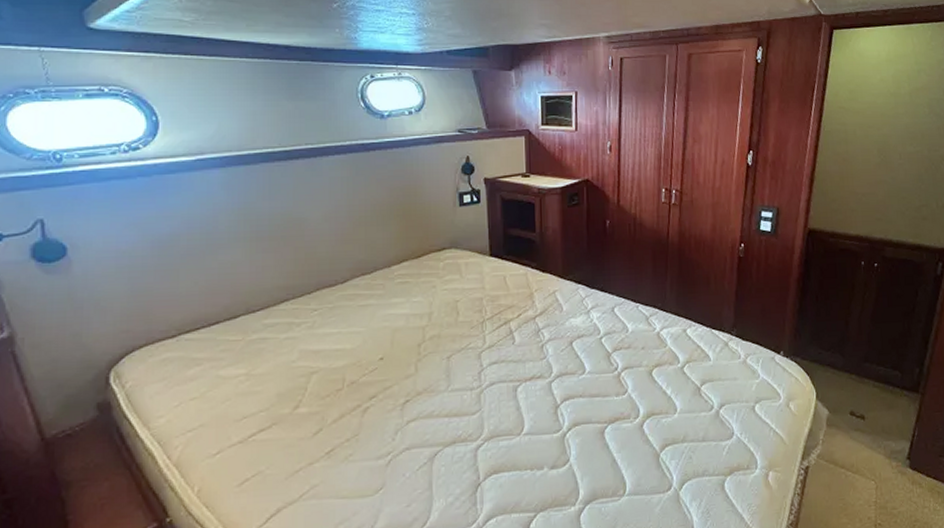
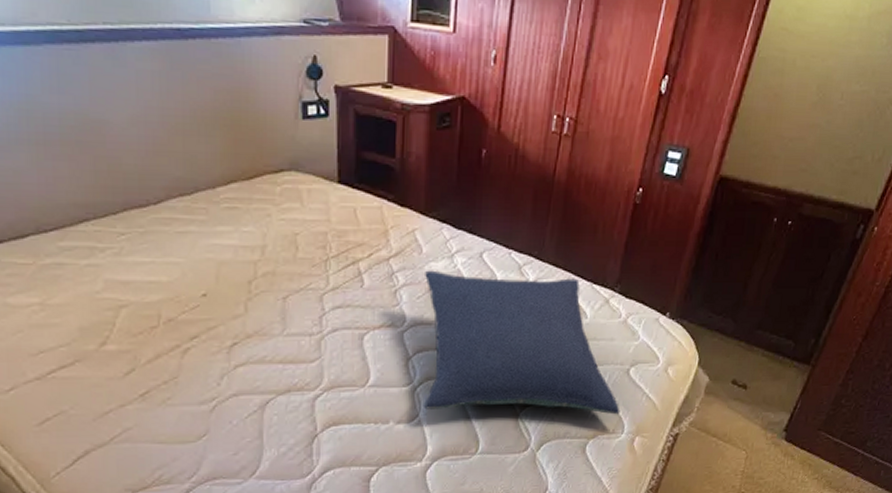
pillow: none [566,325,752,454] -> present [424,270,620,415]

